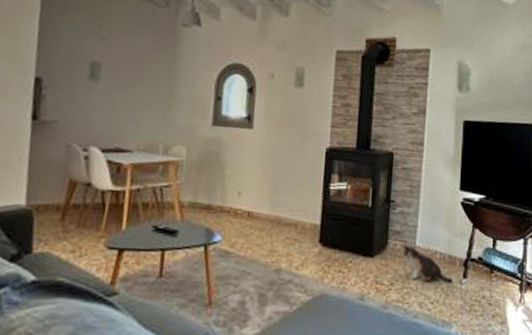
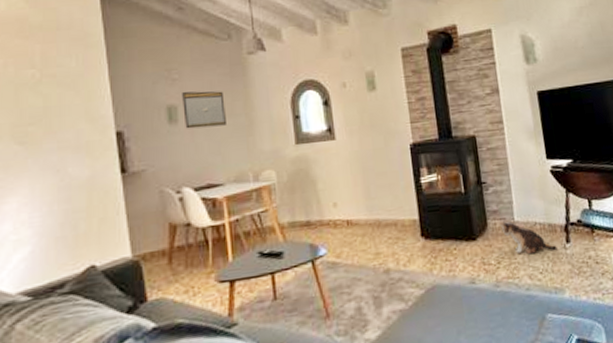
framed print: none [105,51,150,93] -> present [182,91,226,129]

